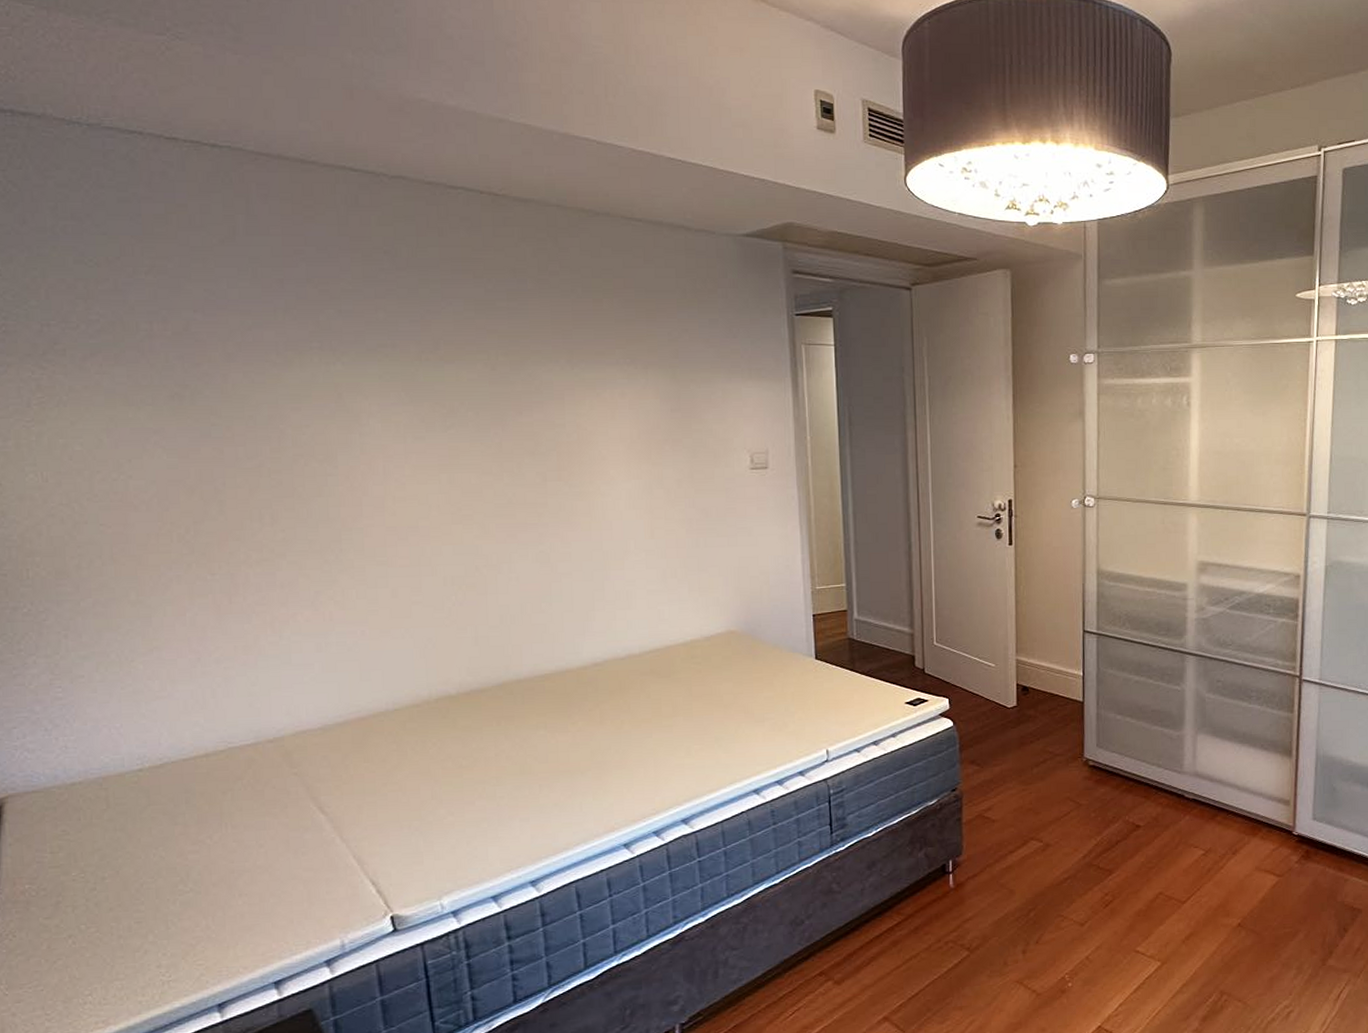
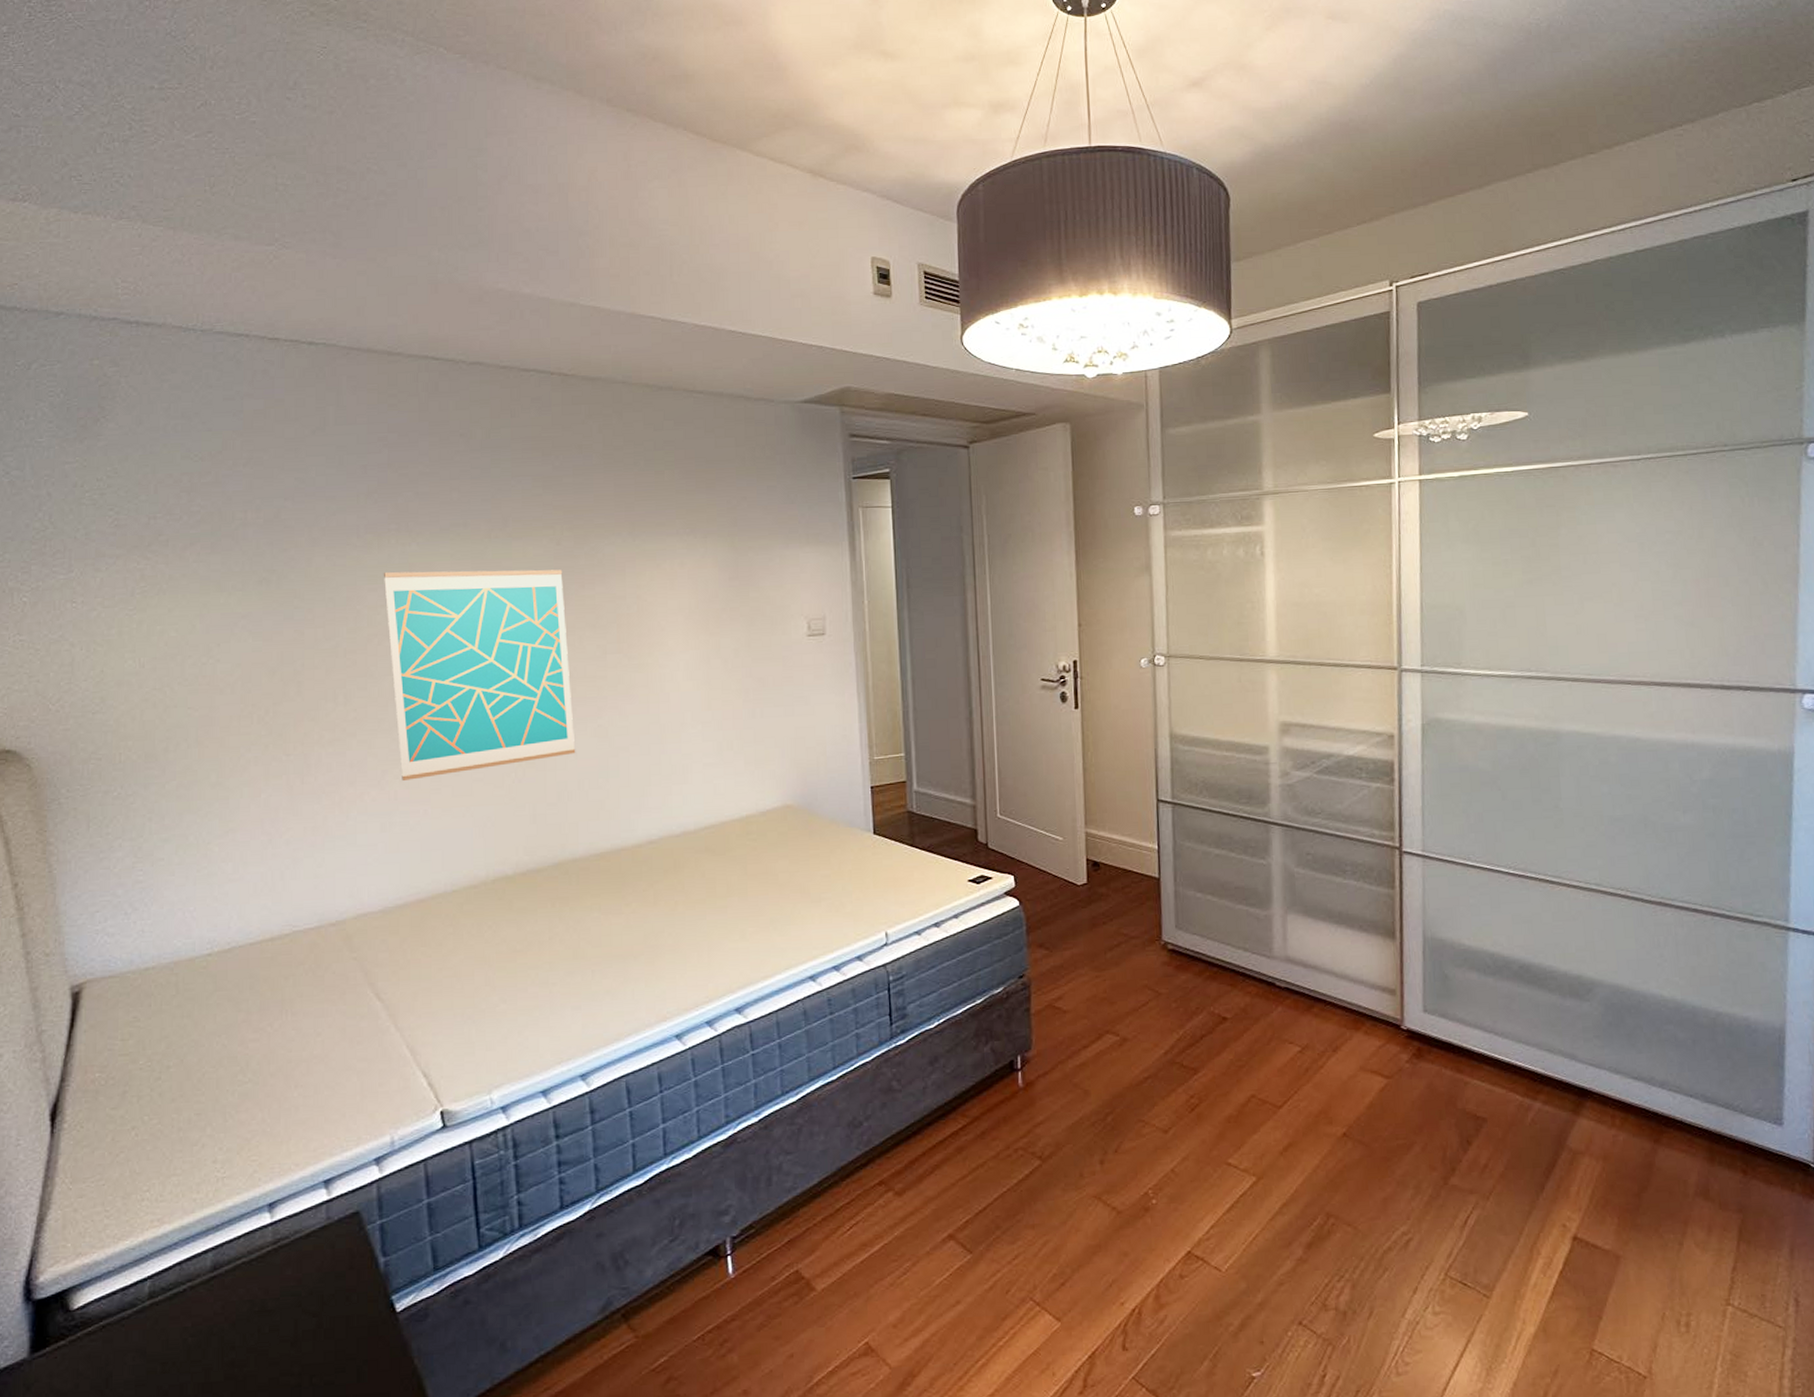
wall art: none [306,392,518,602] -> present [383,569,576,781]

